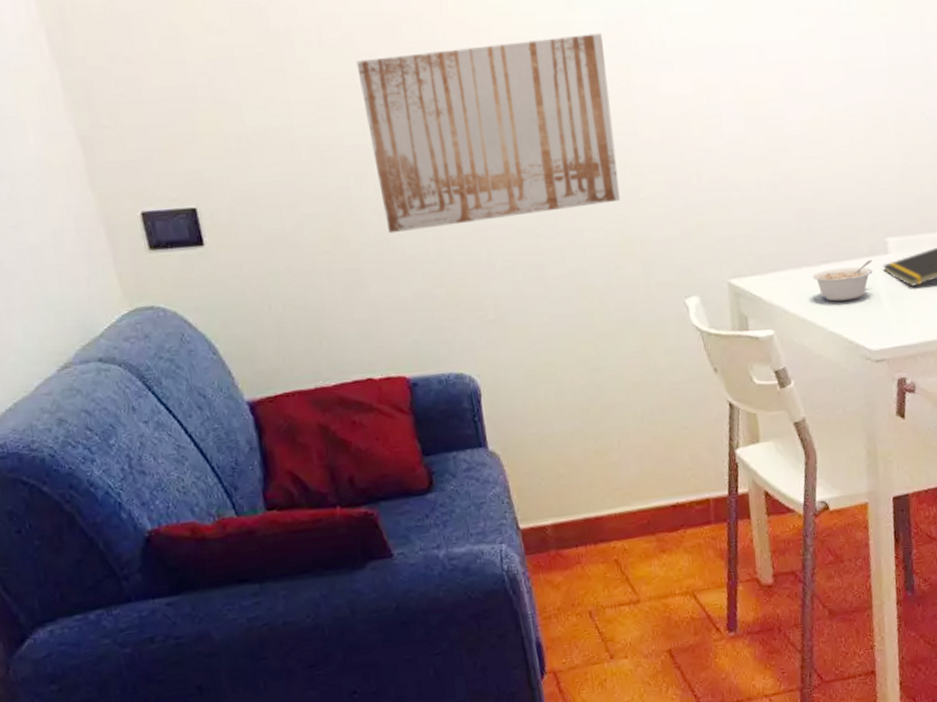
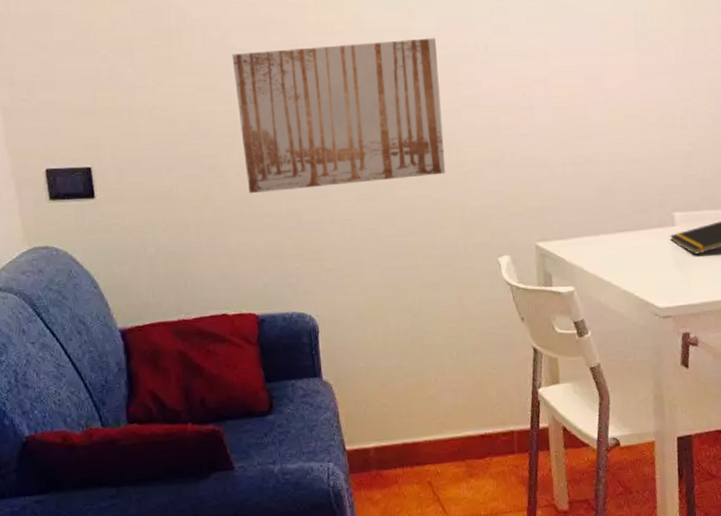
legume: present [813,260,873,302] -> none [609,231,662,265]

